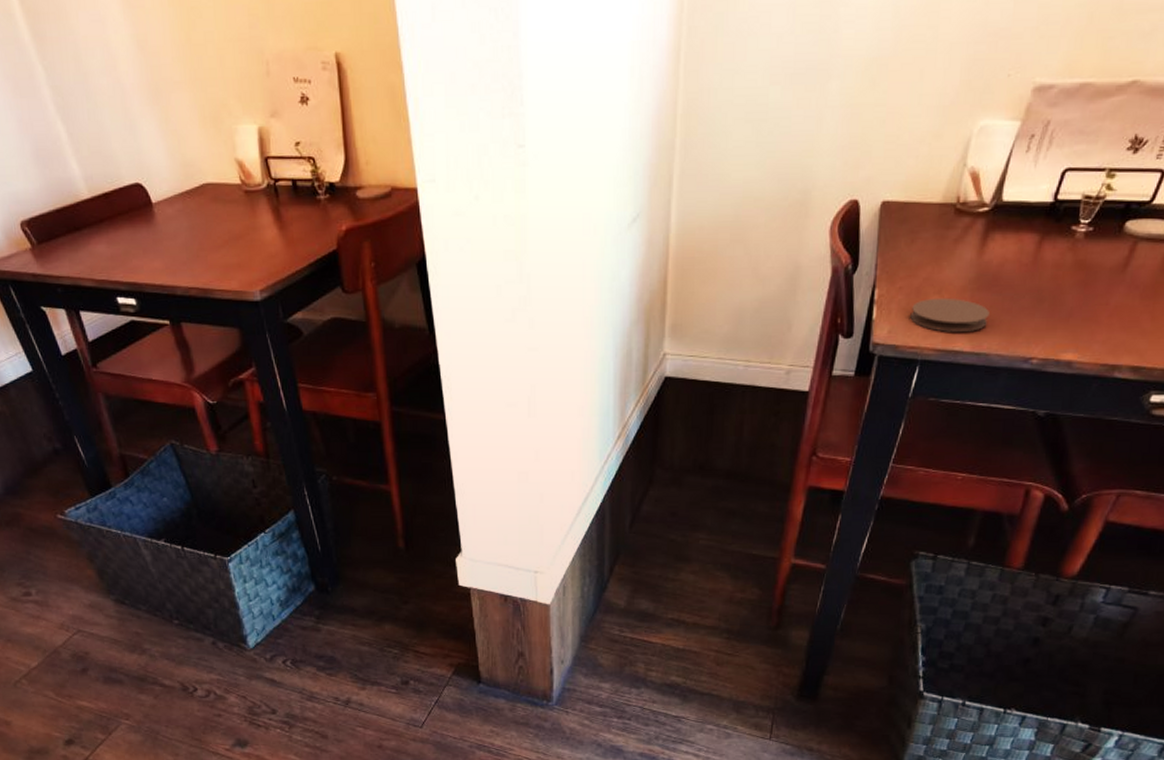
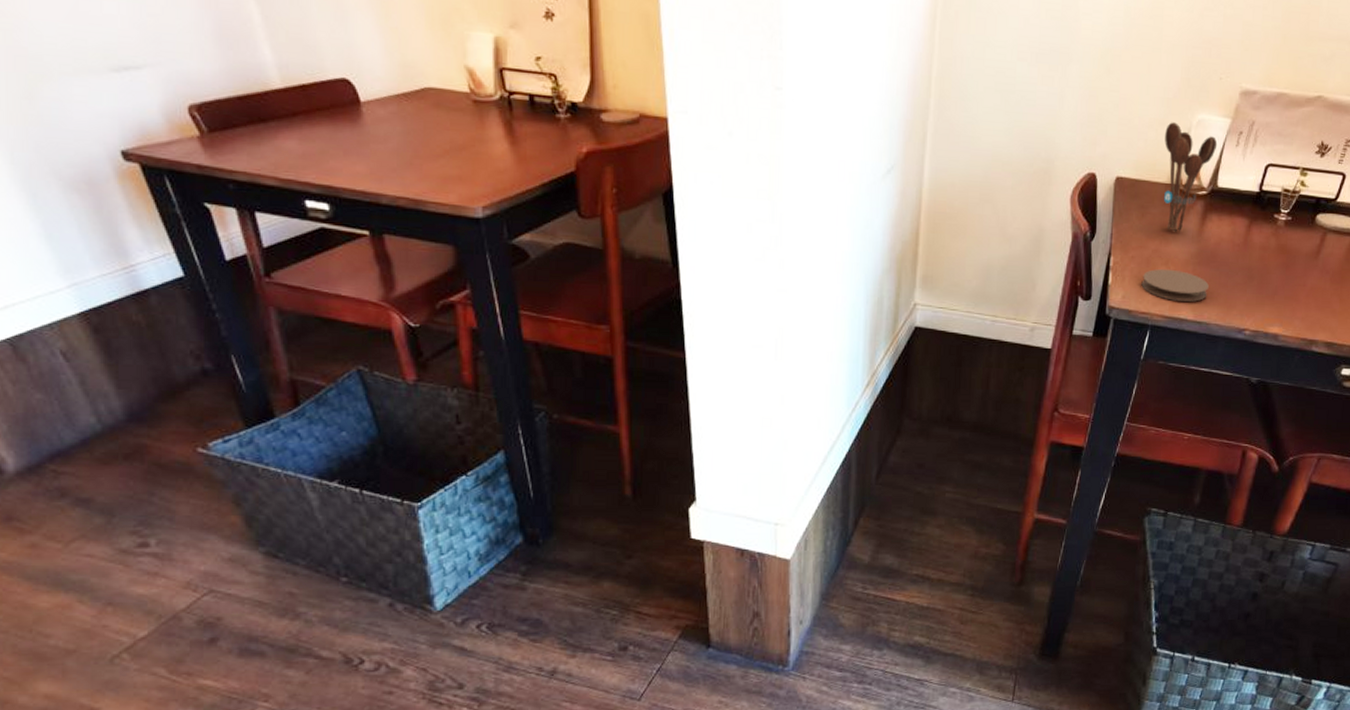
utensil holder: none [937,133,1004,256] -> present [1163,122,1218,232]

